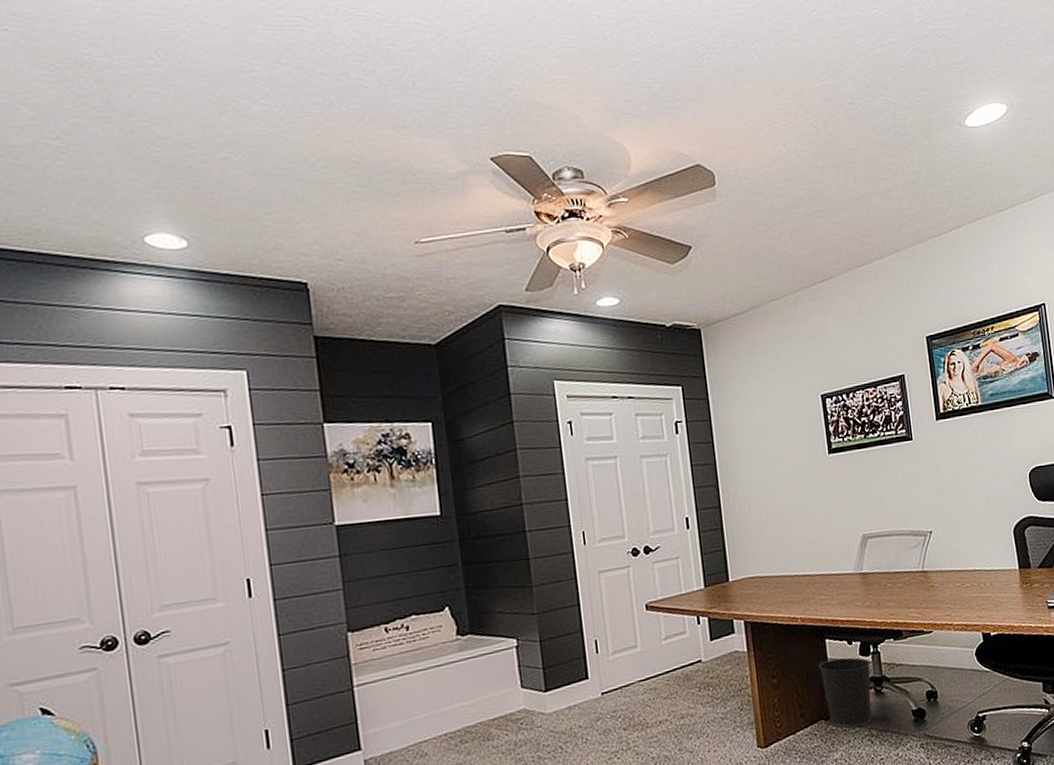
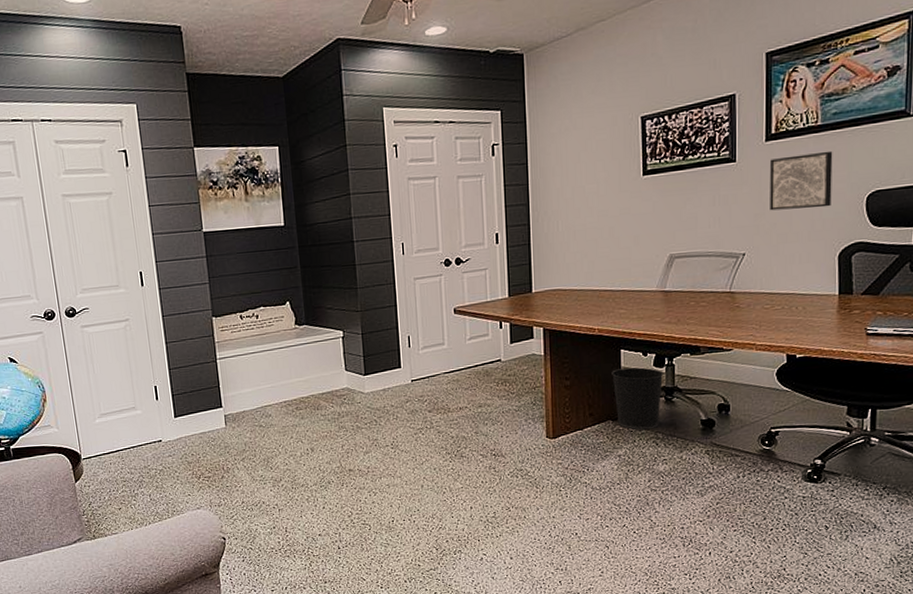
wall art: none [943,429,1001,488] -> present [770,150,833,211]

